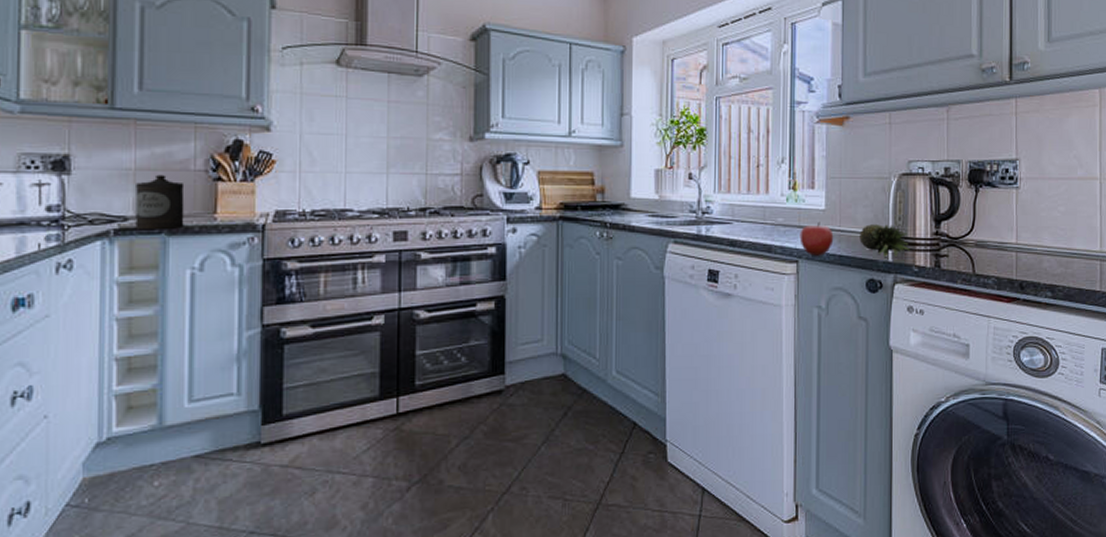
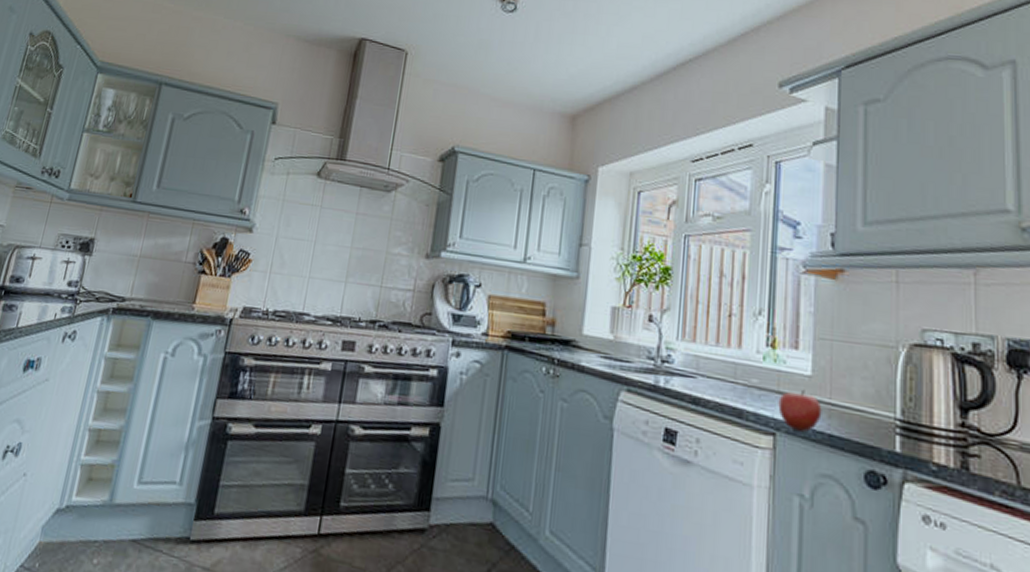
canister: present [135,174,185,229] -> none [129,262,175,314]
fruit: present [859,224,910,257] -> none [856,401,925,448]

